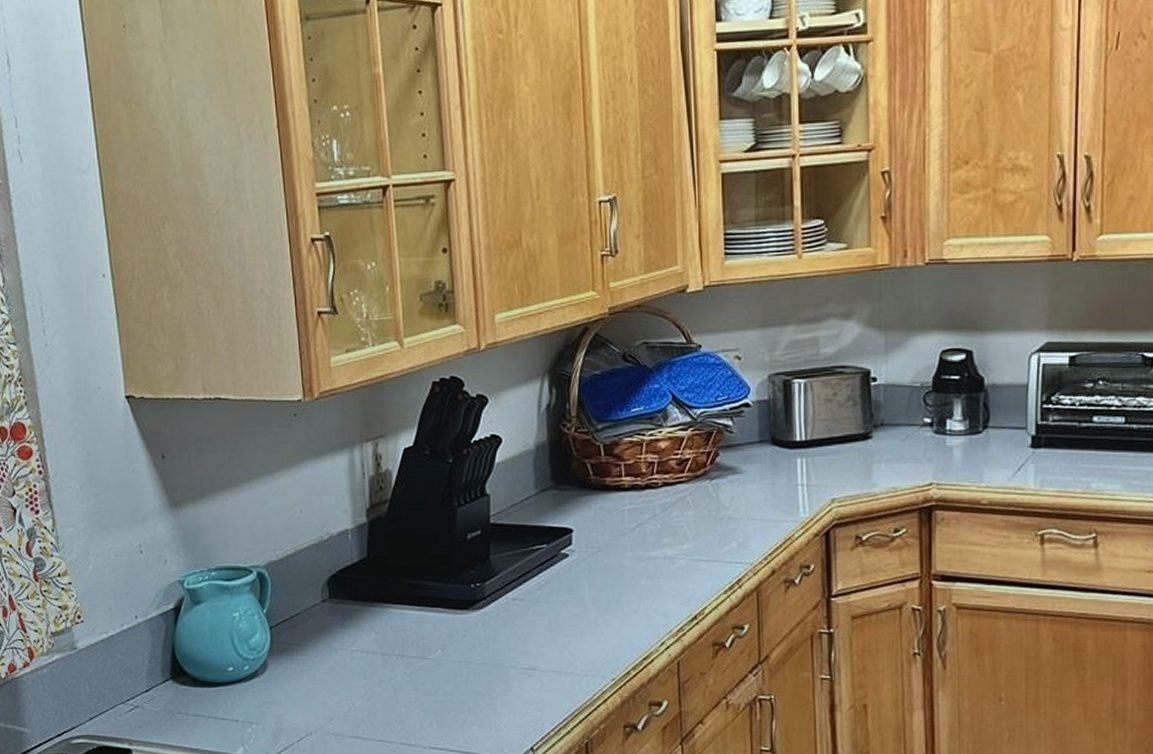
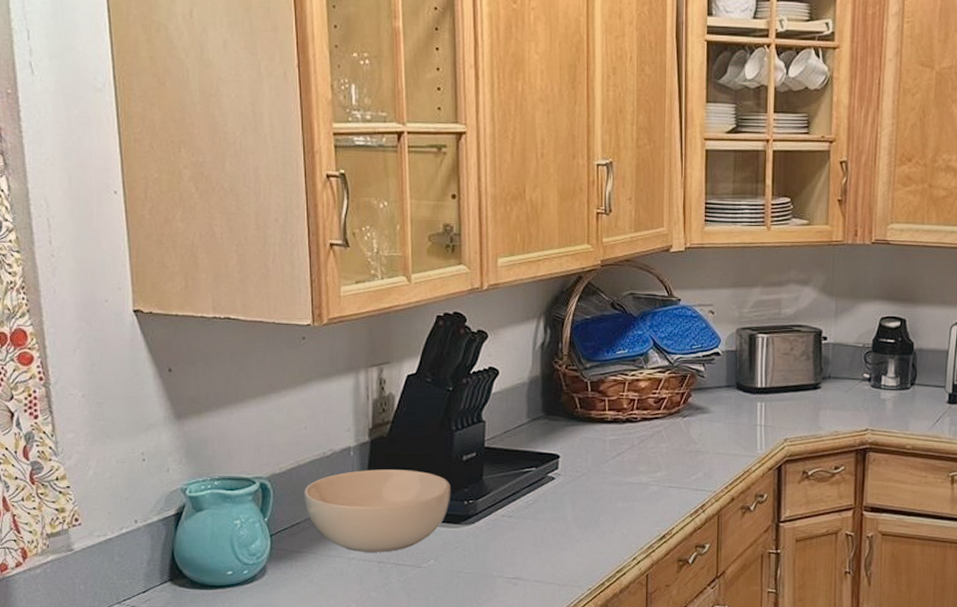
bowl: none [302,552,457,643] -> present [304,469,451,552]

